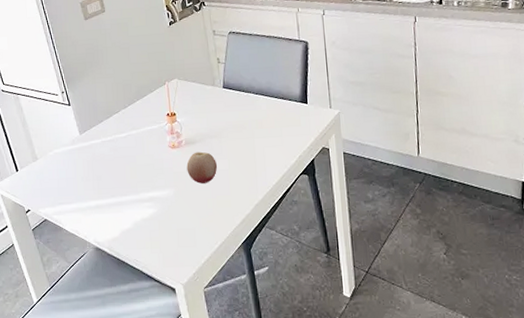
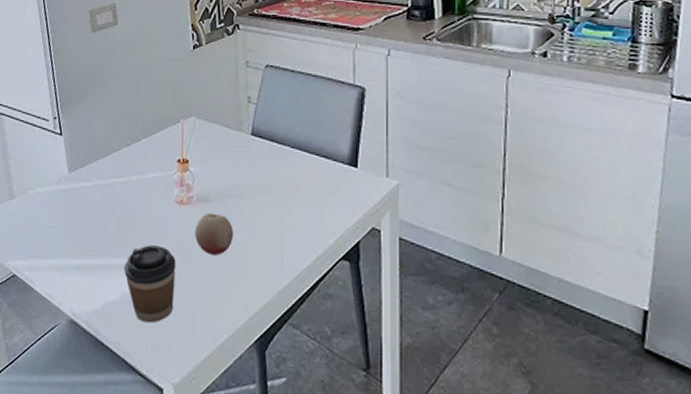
coffee cup: none [134,182,177,242] -> present [124,245,176,323]

